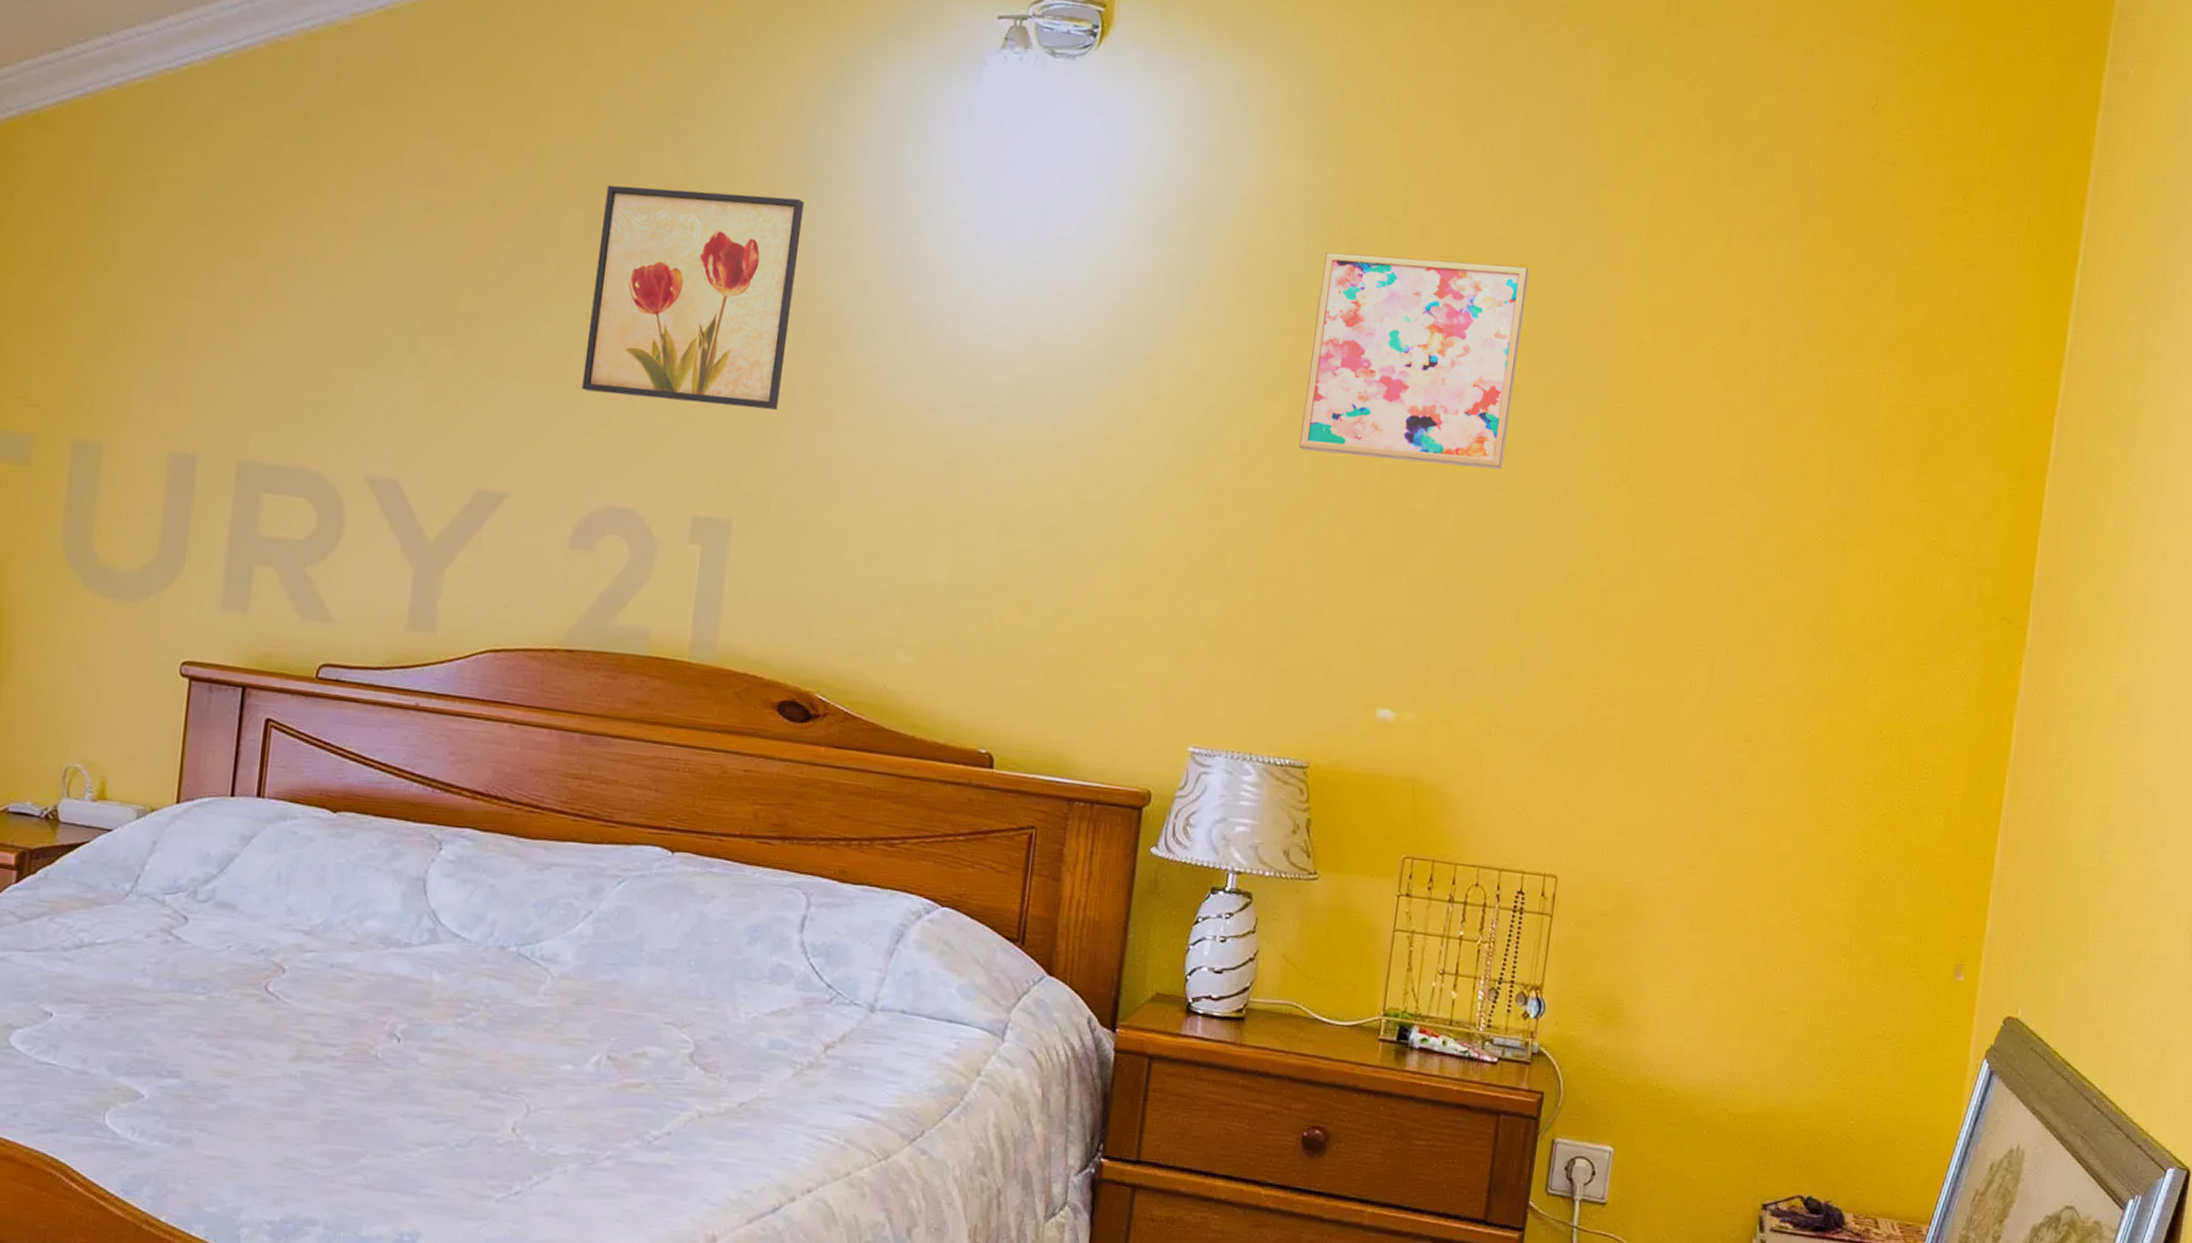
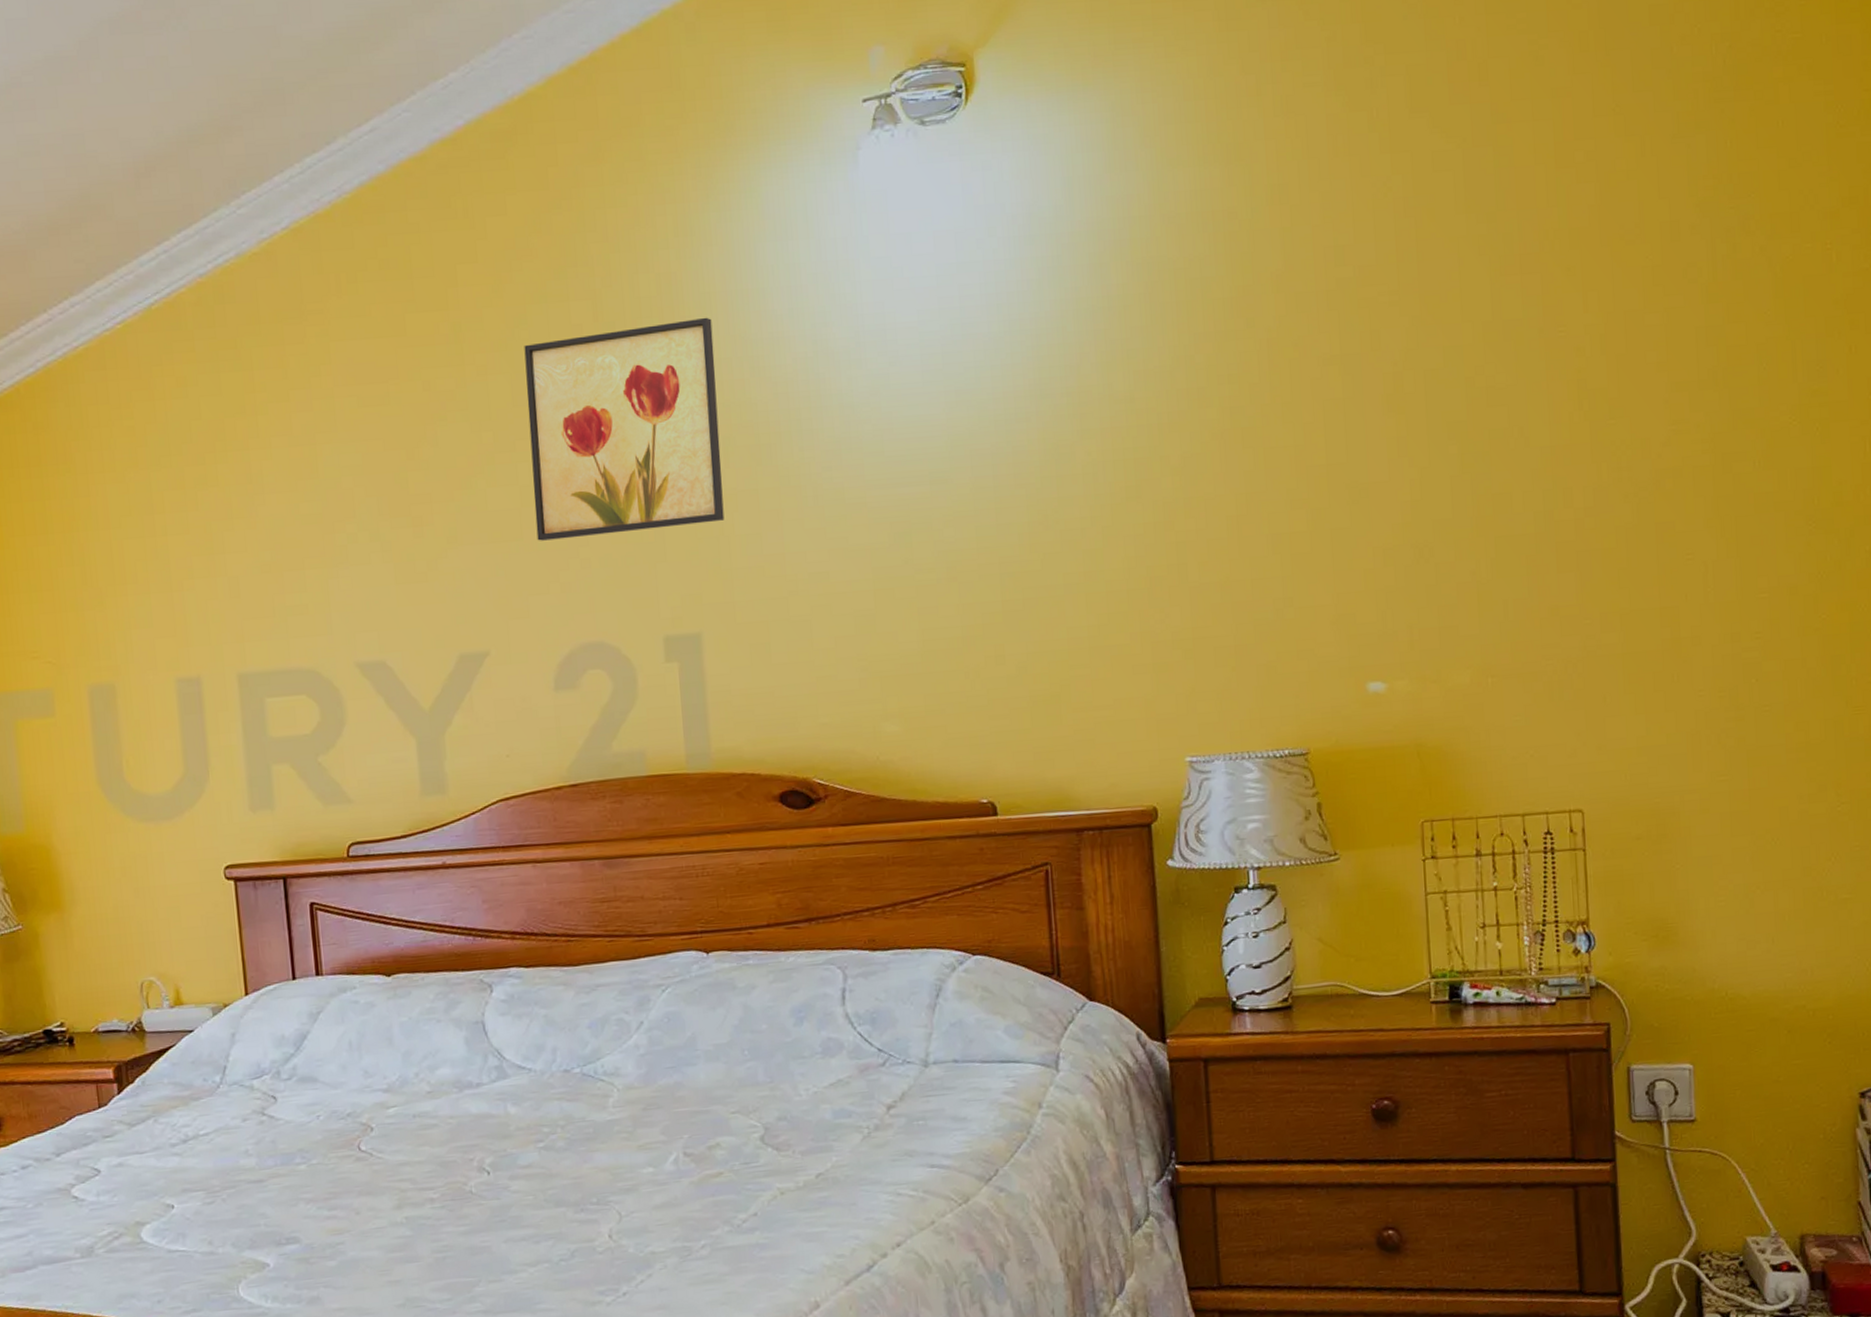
wall art: present [1299,252,1530,471] -> none [1230,220,1450,449]

